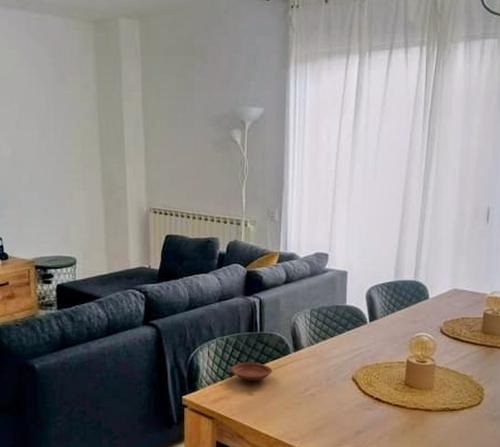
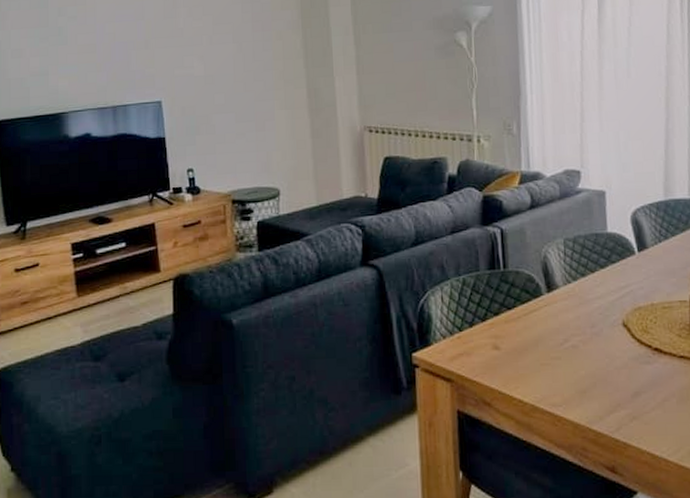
plate: present [231,362,272,381] -> none [470,307,522,332]

